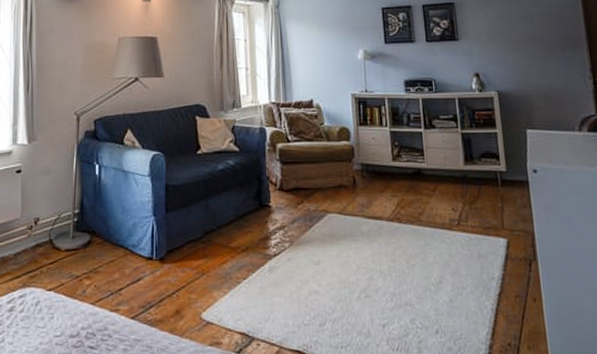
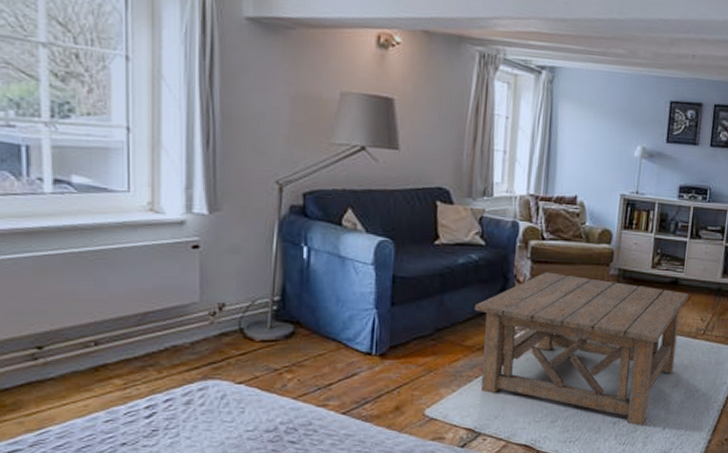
coffee table: none [235,172,435,329] -> present [474,272,689,426]

